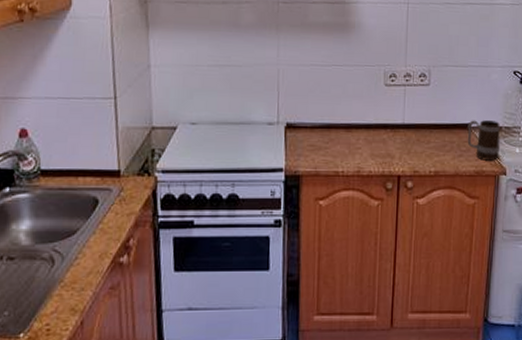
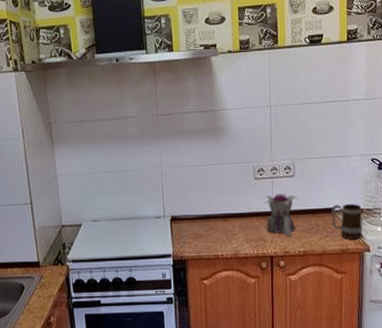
teapot: none [395,104,432,155] -> present [264,194,298,237]

